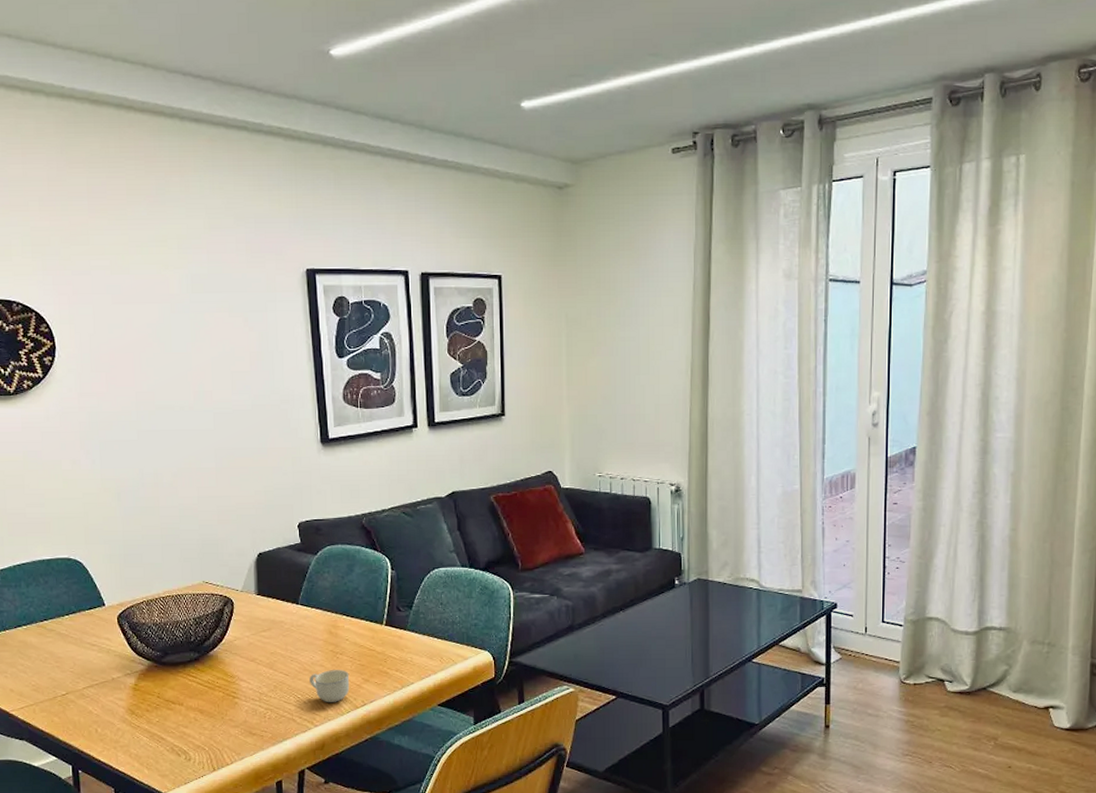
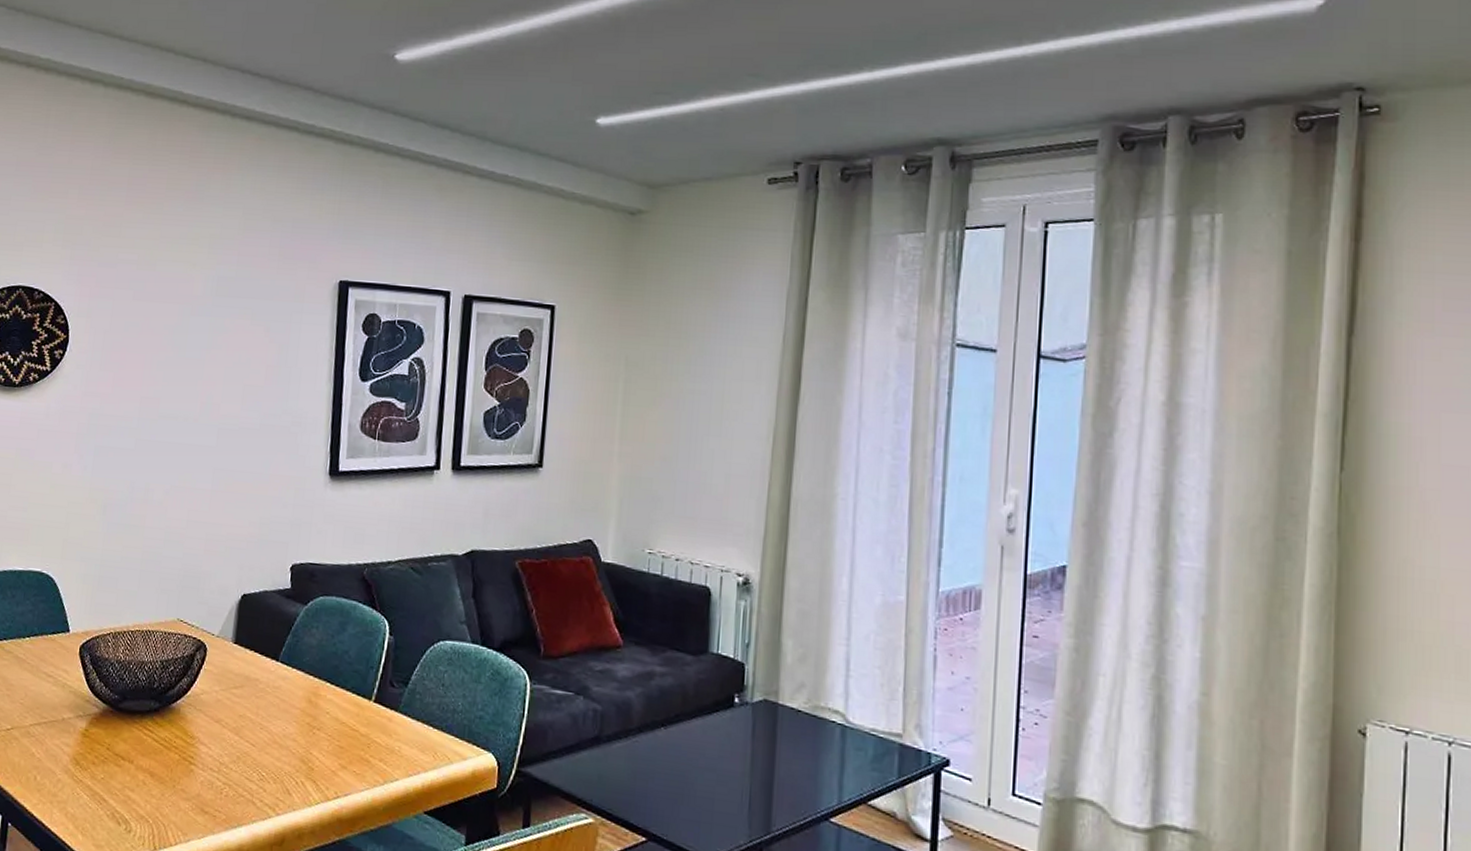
cup: present [310,670,350,702] -> none [278,747,325,789]

